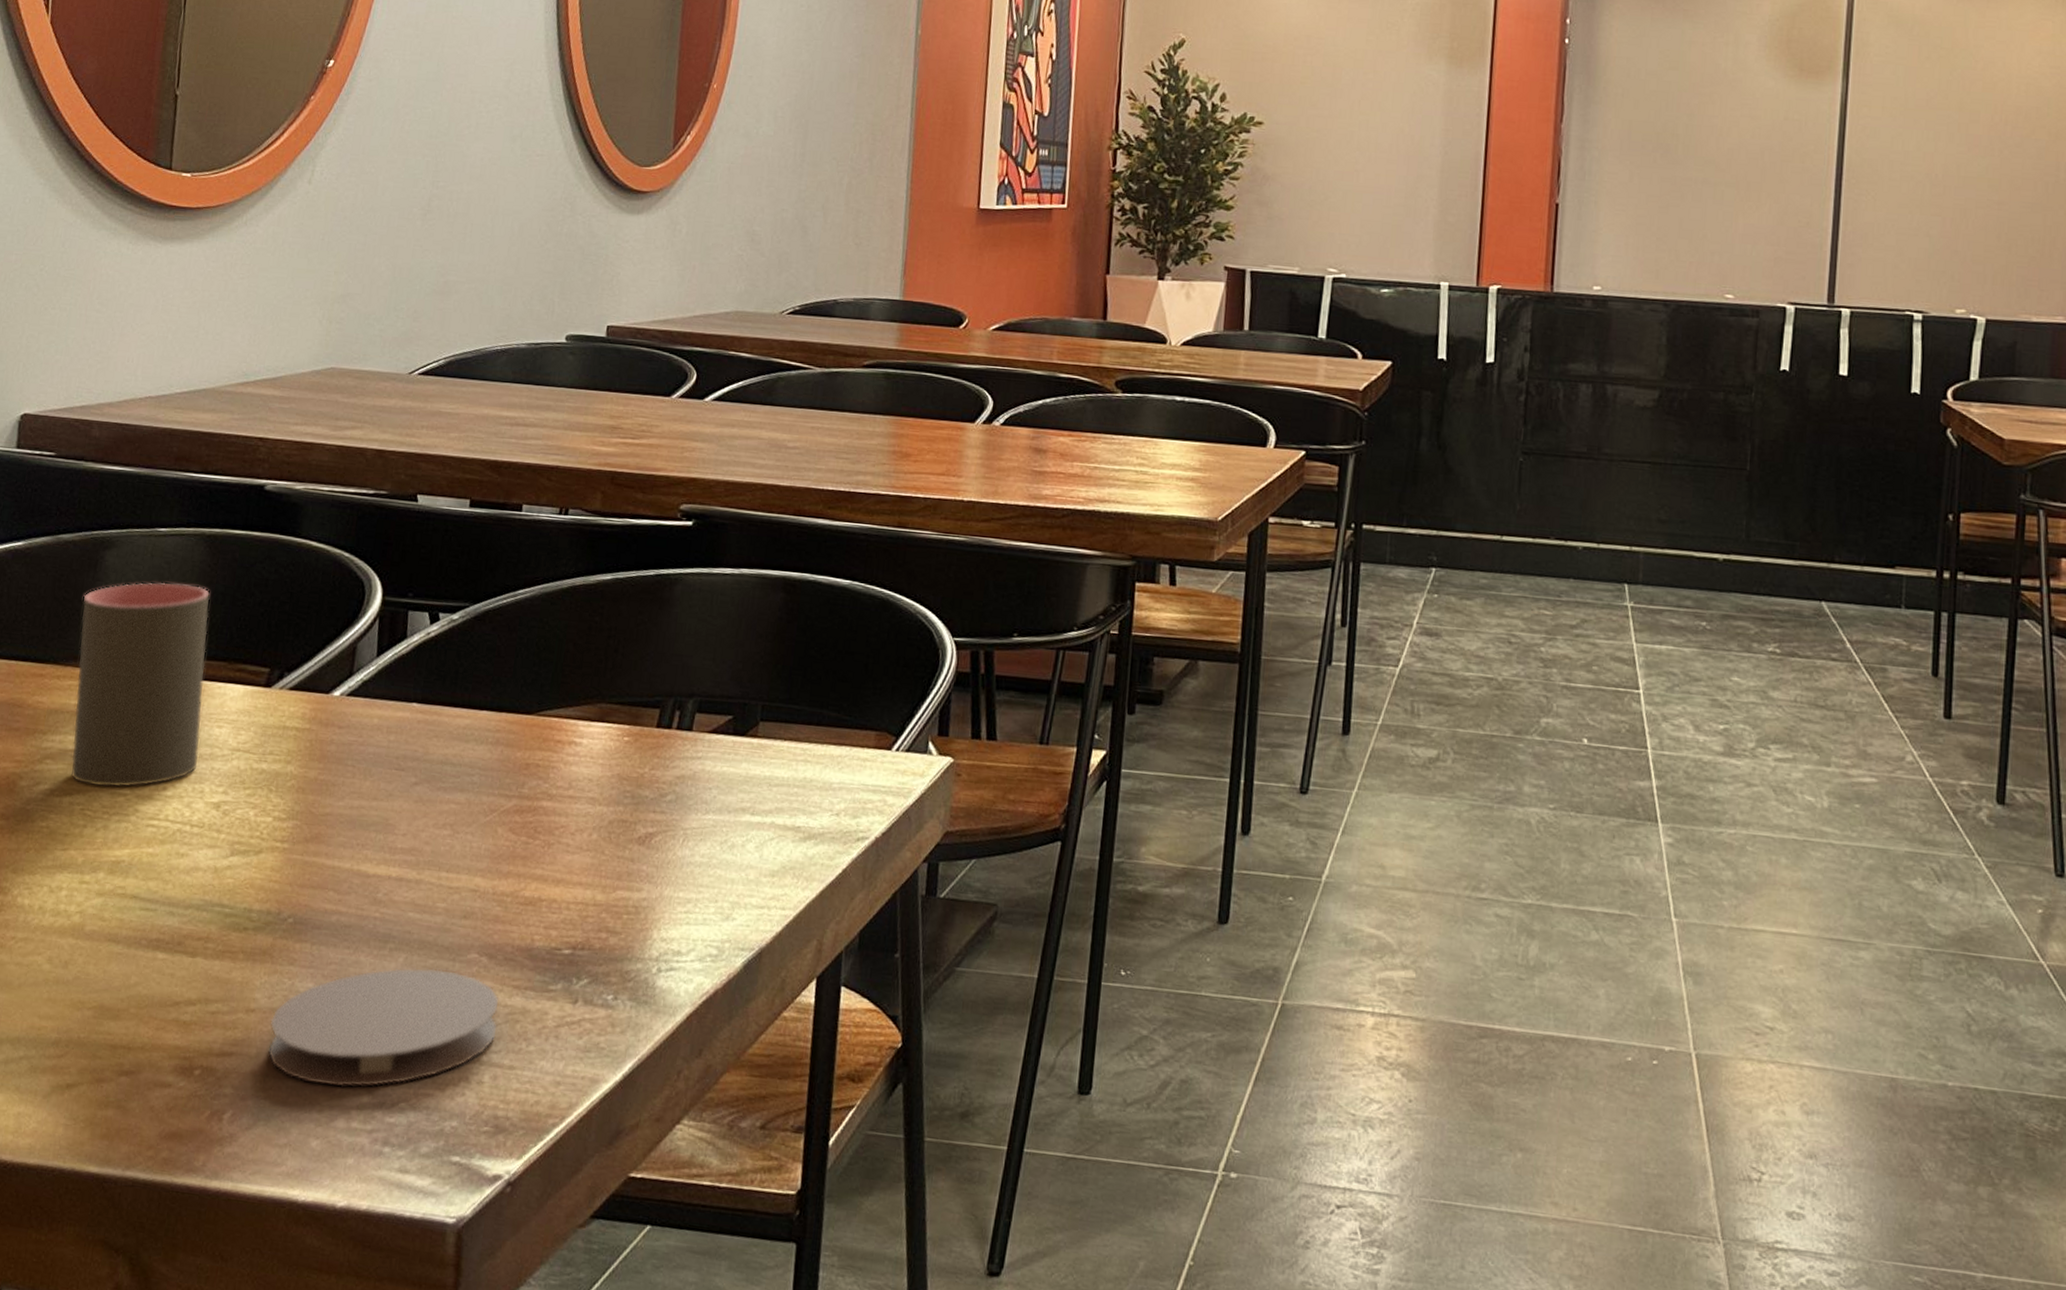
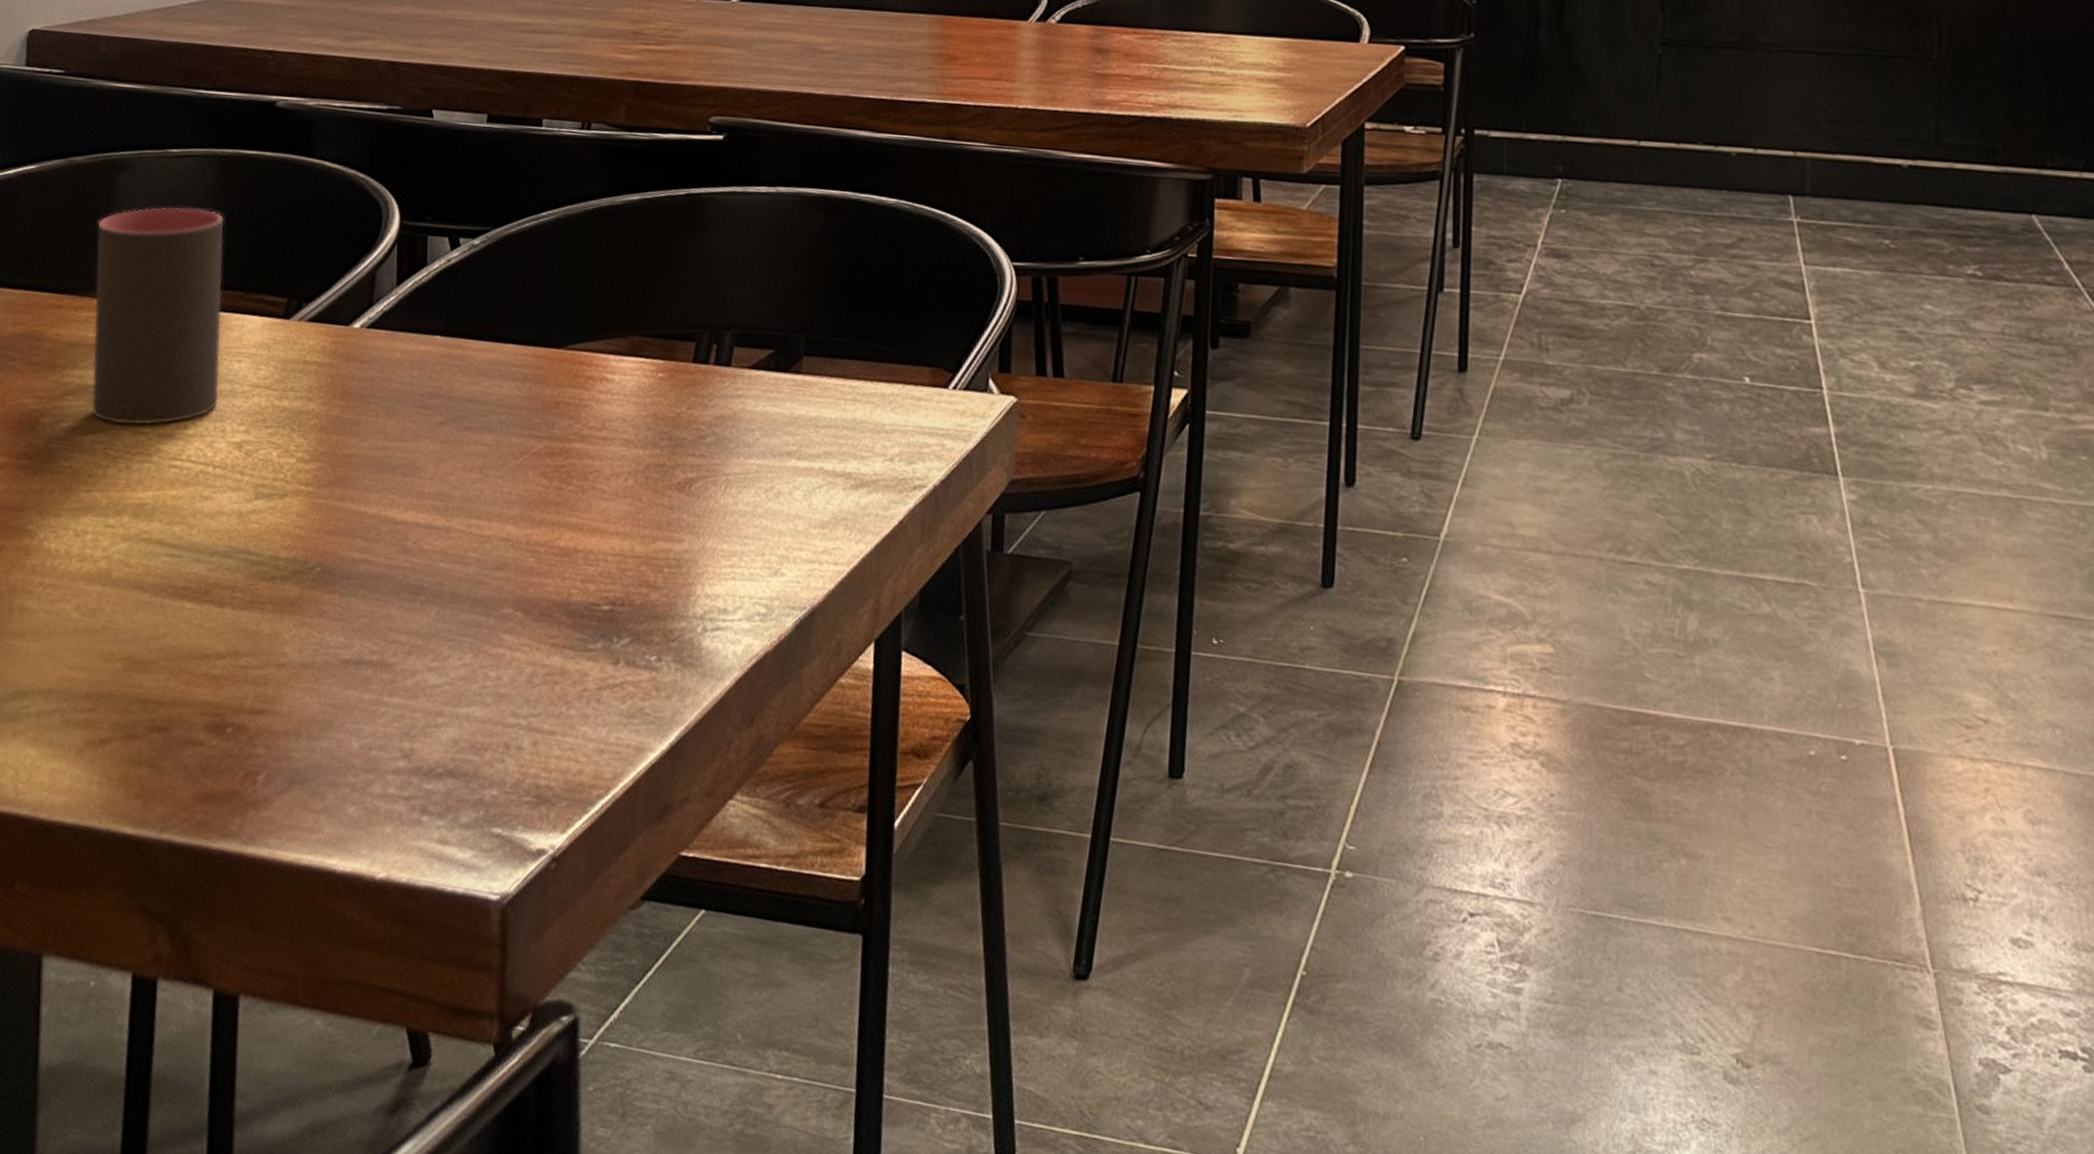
coaster: present [267,968,500,1087] -> none [299,623,537,750]

